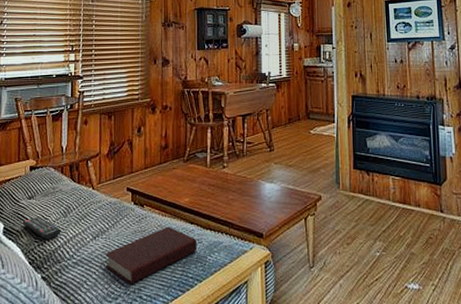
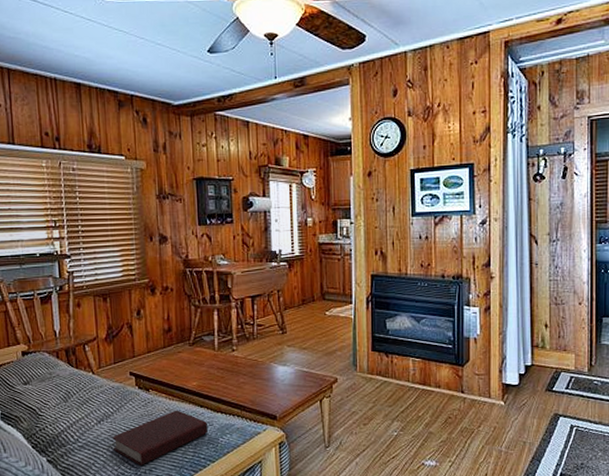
remote control: present [22,216,61,240] -> none [20,401,63,424]

